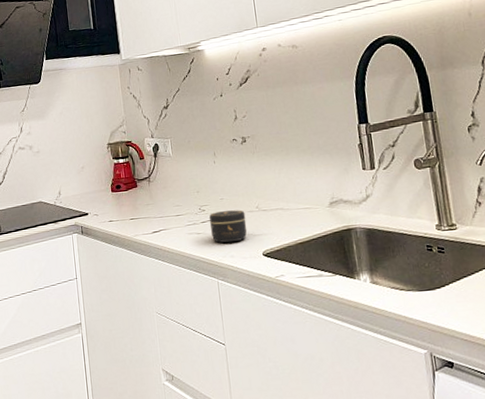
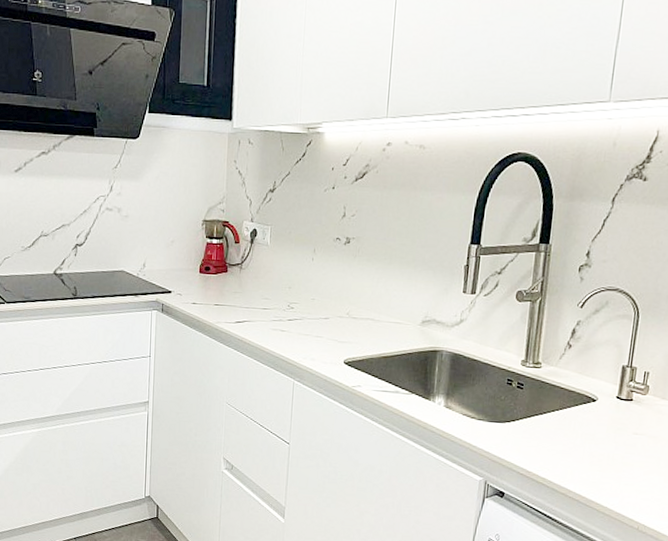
jar: present [209,210,247,243] -> none [296,311,334,346]

